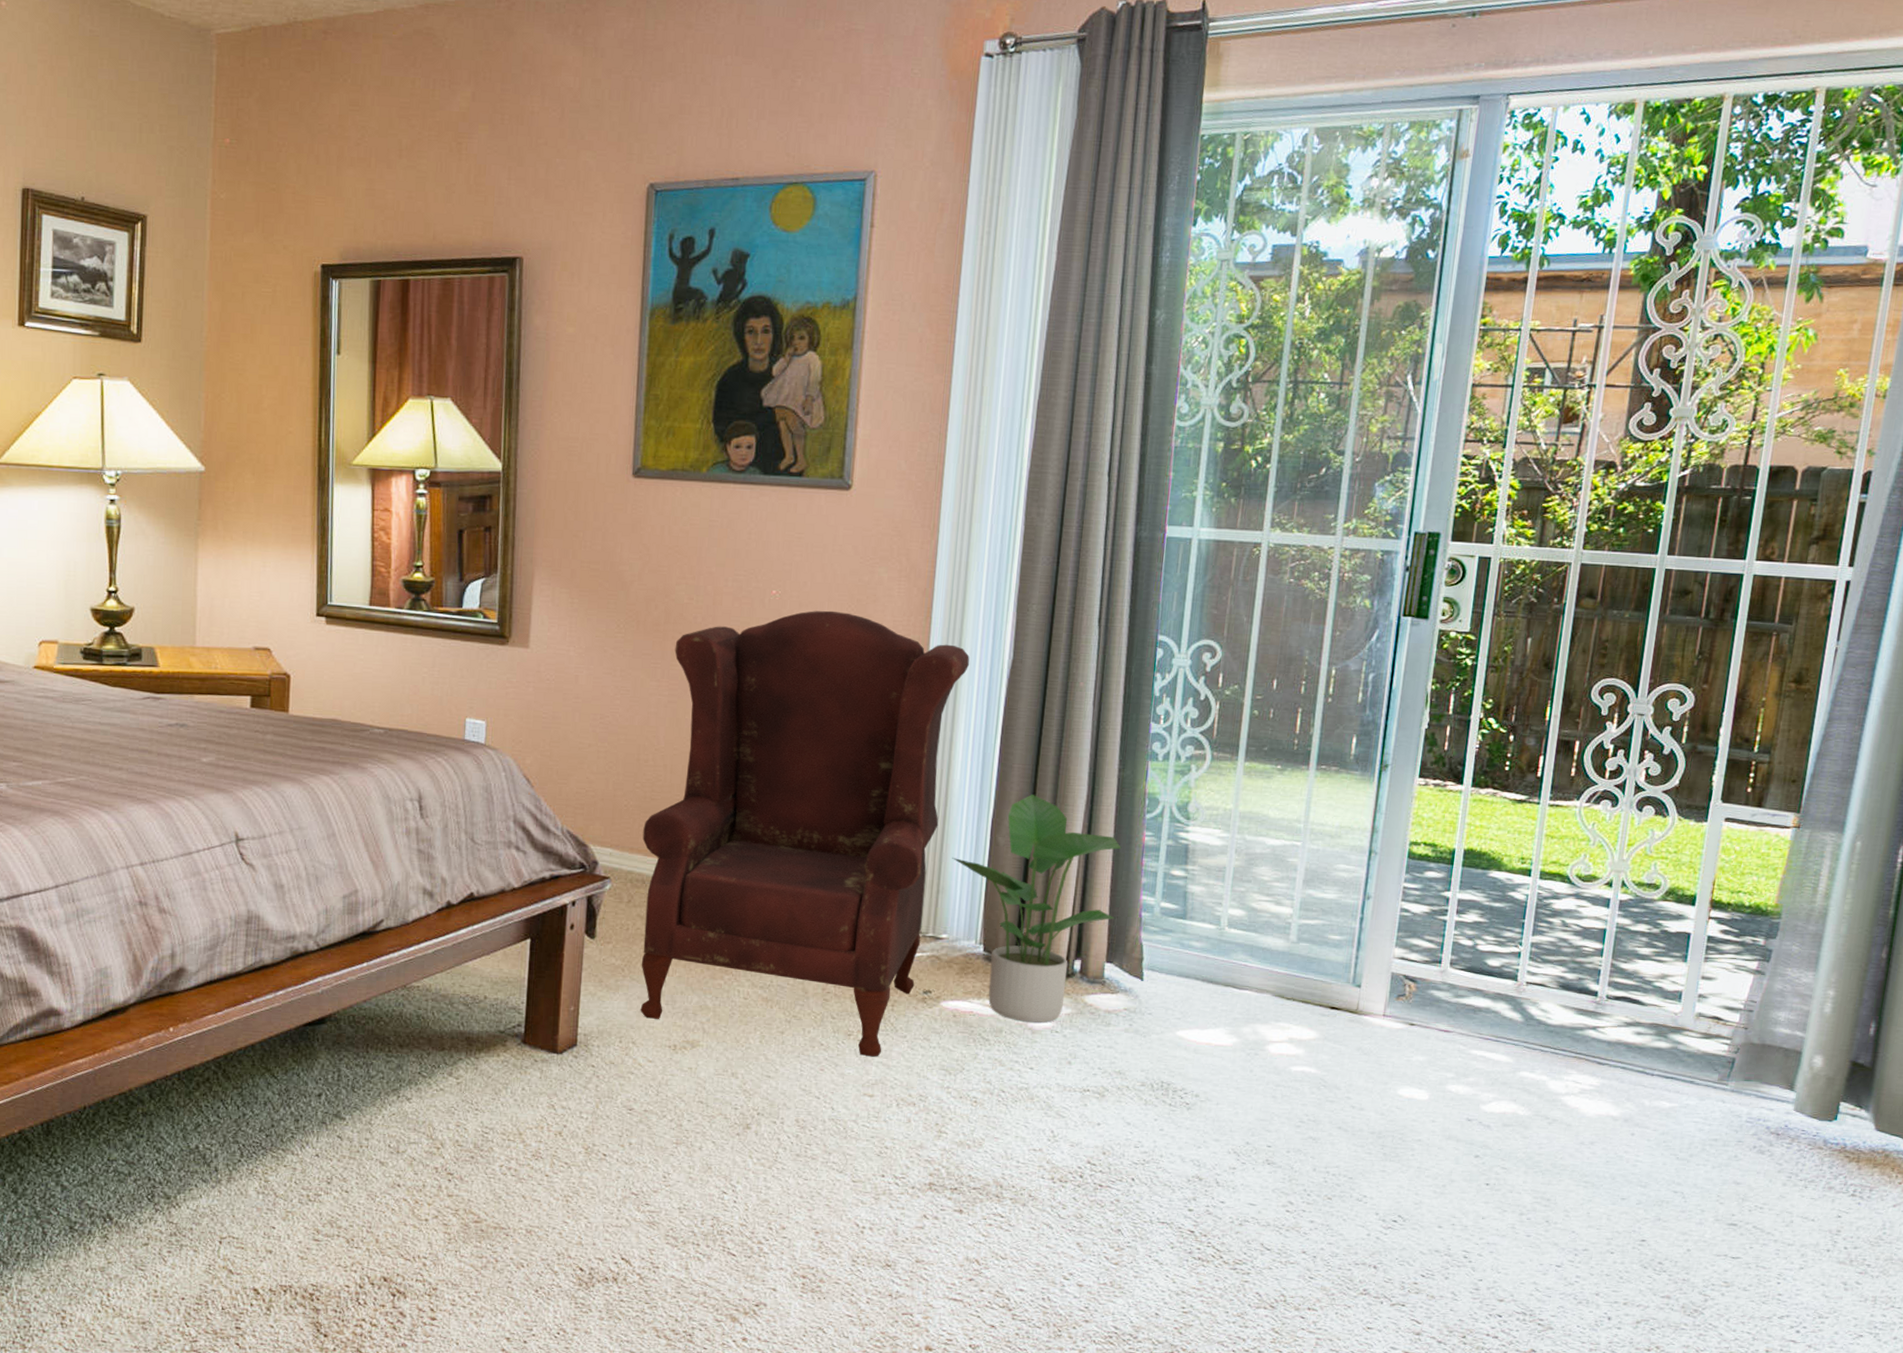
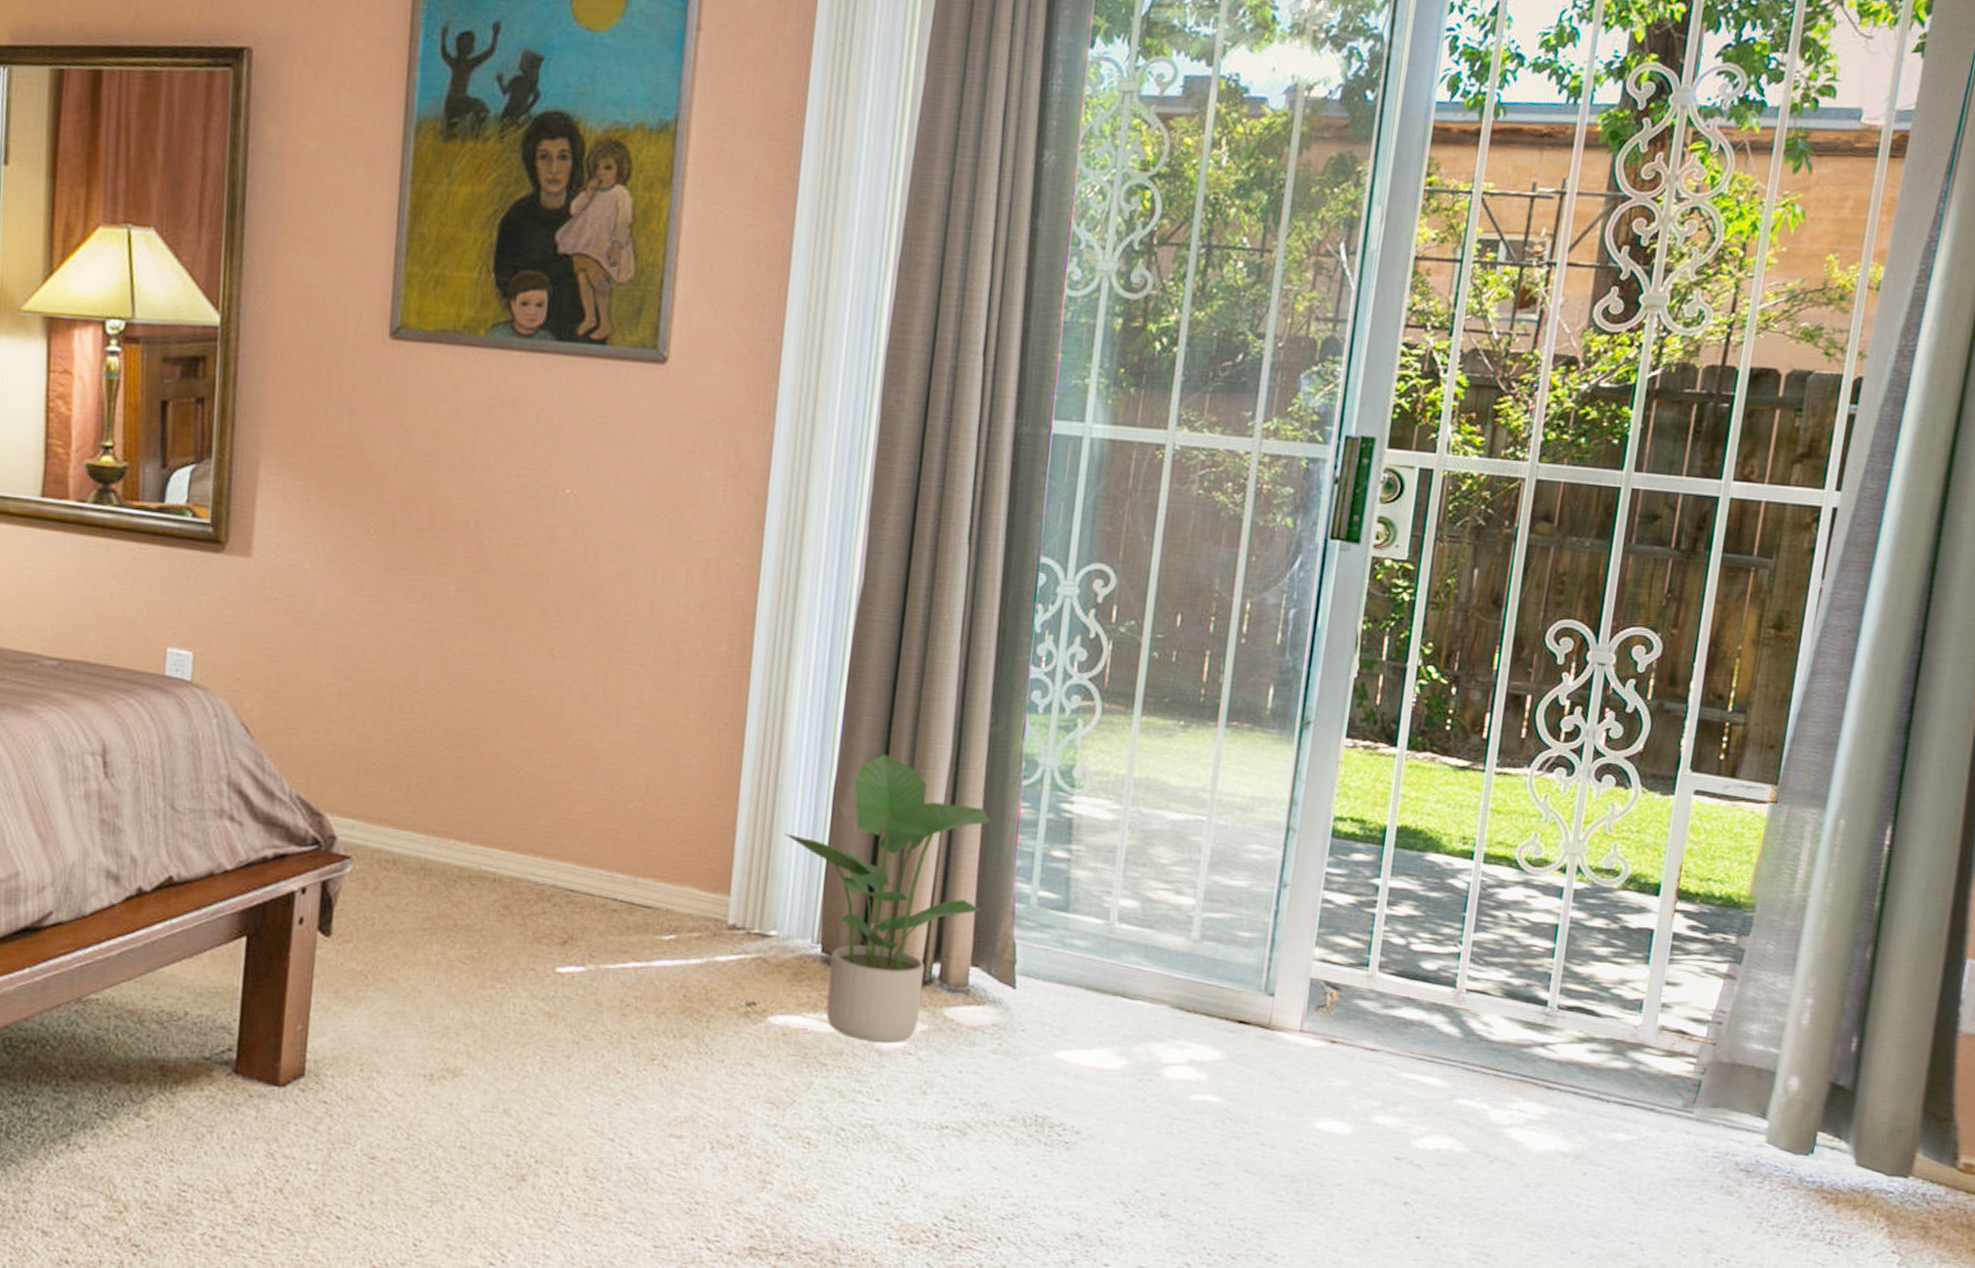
armchair: present [640,610,970,1057] -> none [387,516,811,1088]

